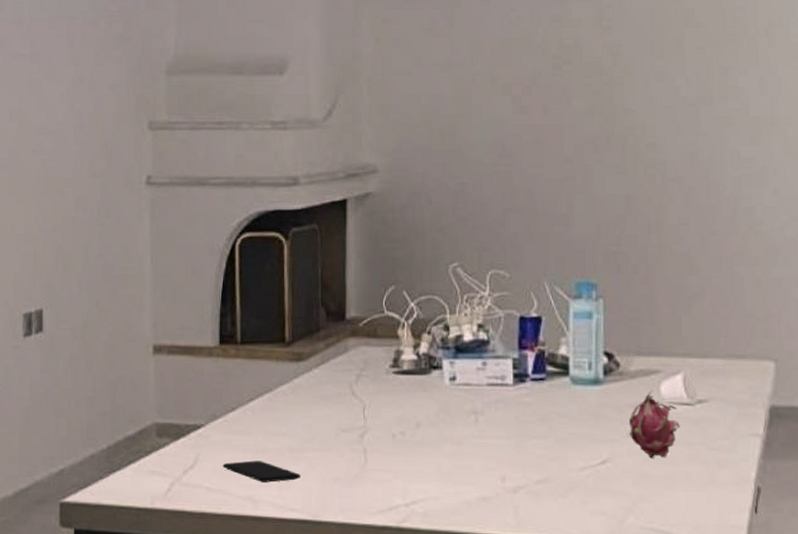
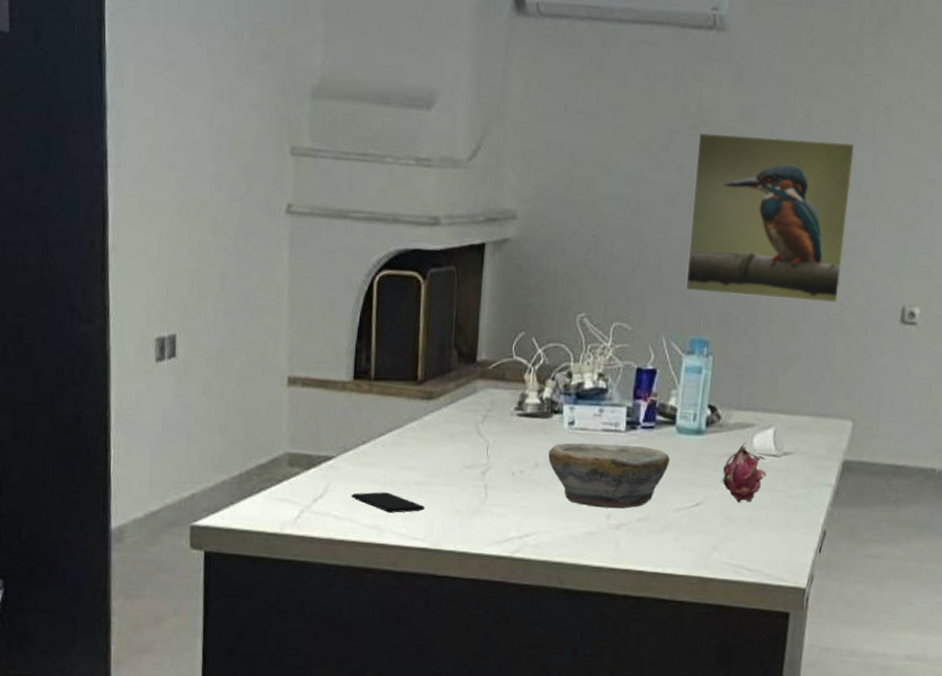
bowl: none [431,399,566,470] -> present [548,442,670,509]
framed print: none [562,68,740,235] -> present [685,132,854,303]

